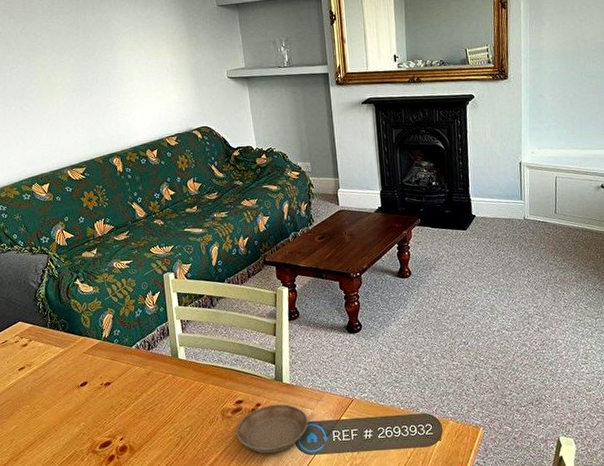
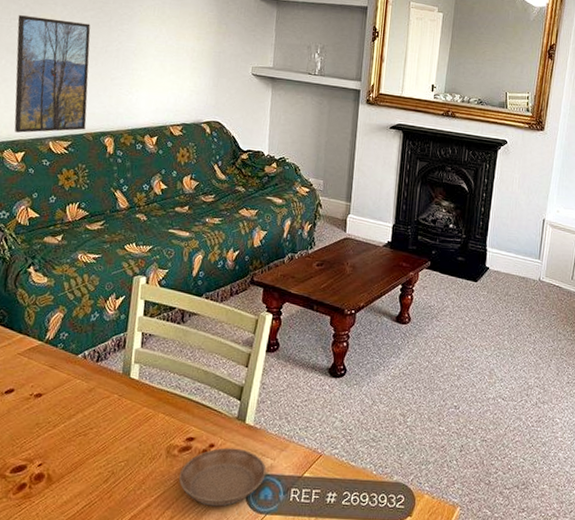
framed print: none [16,60,95,168] -> present [14,15,91,133]

